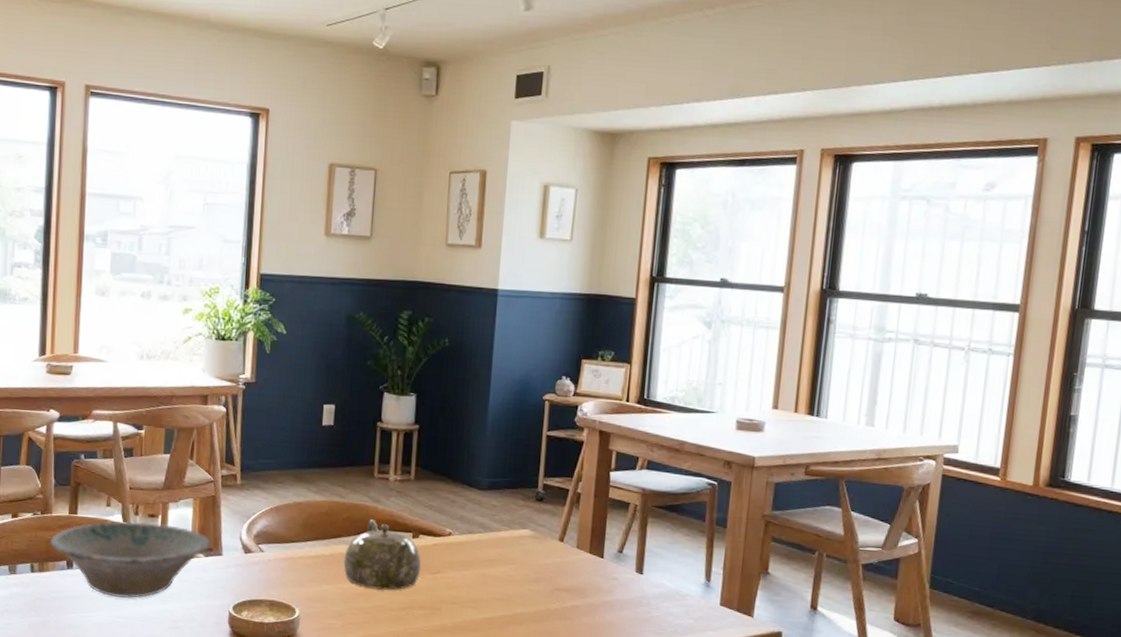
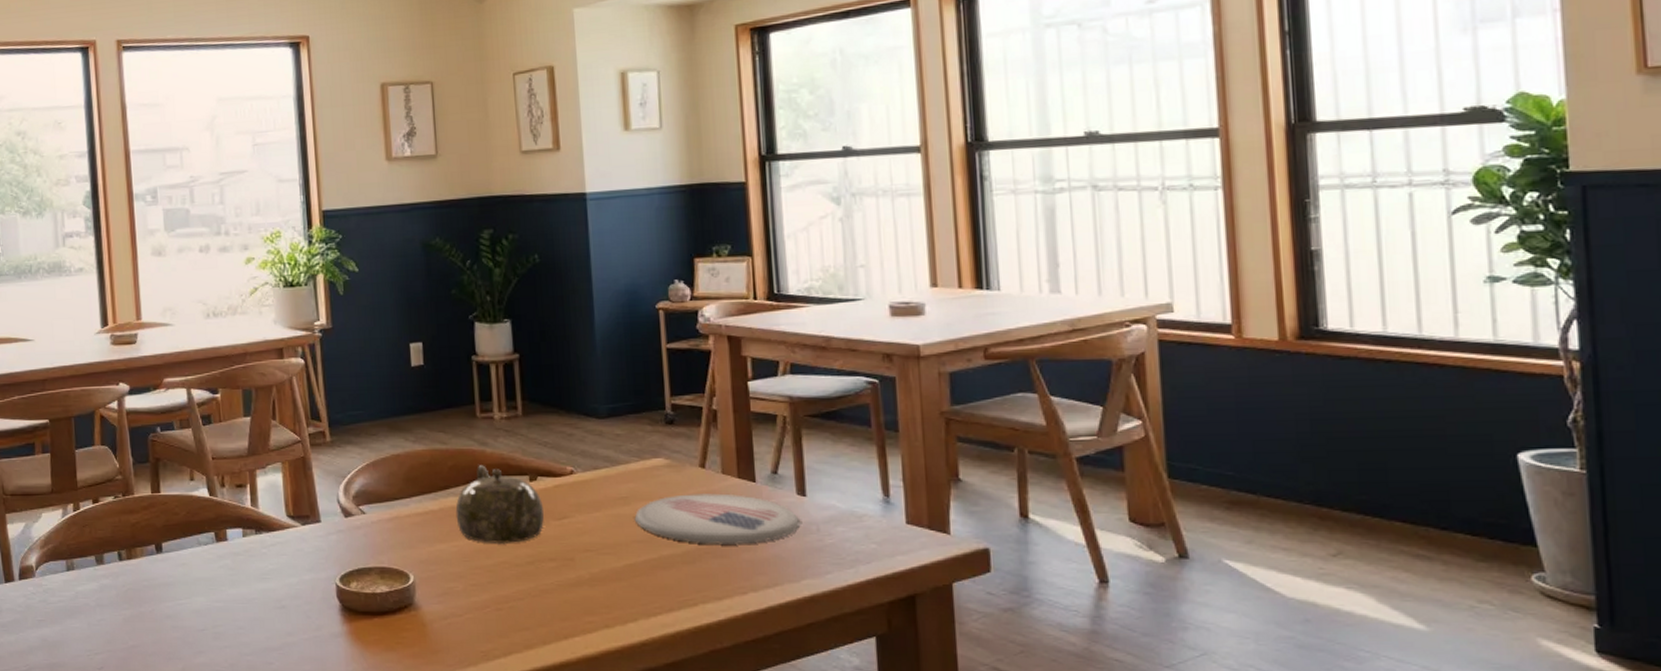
bowl: present [49,521,211,599] -> none [134,493,307,580]
plate: none [497,562,634,610] -> present [634,493,800,544]

